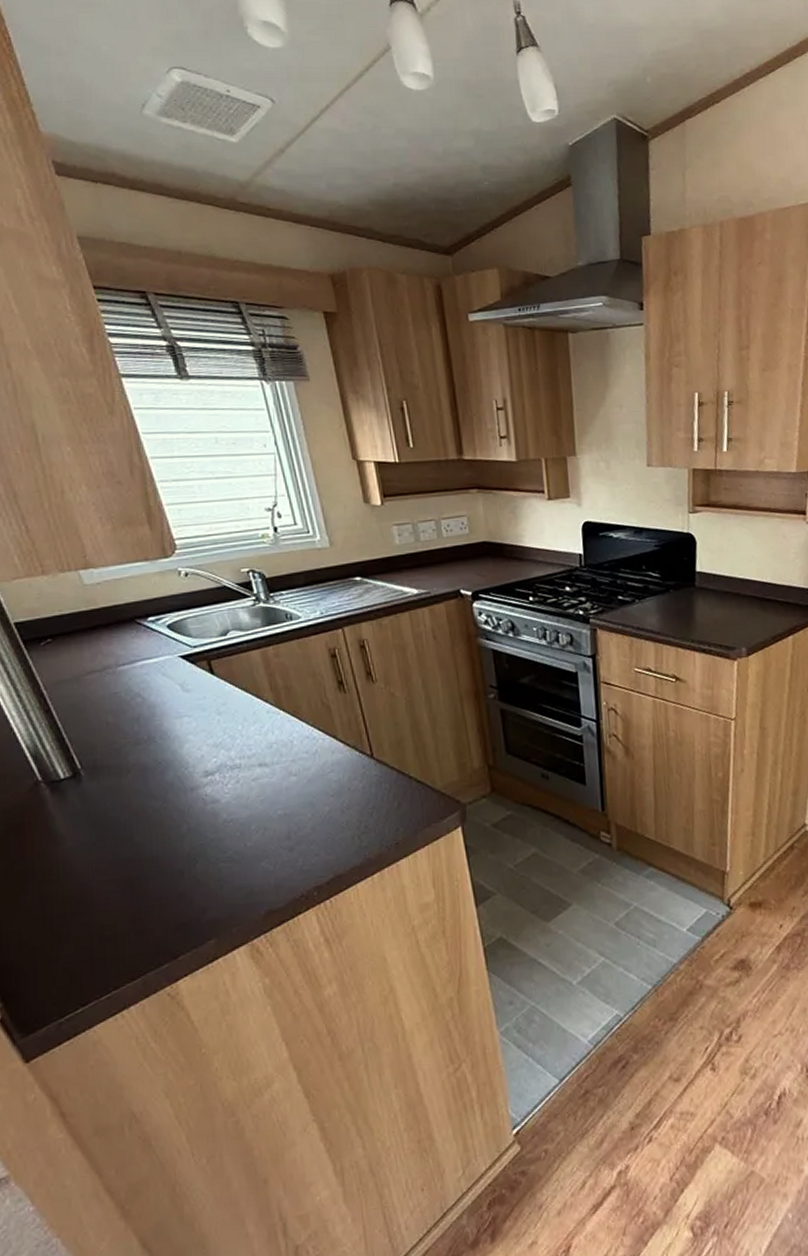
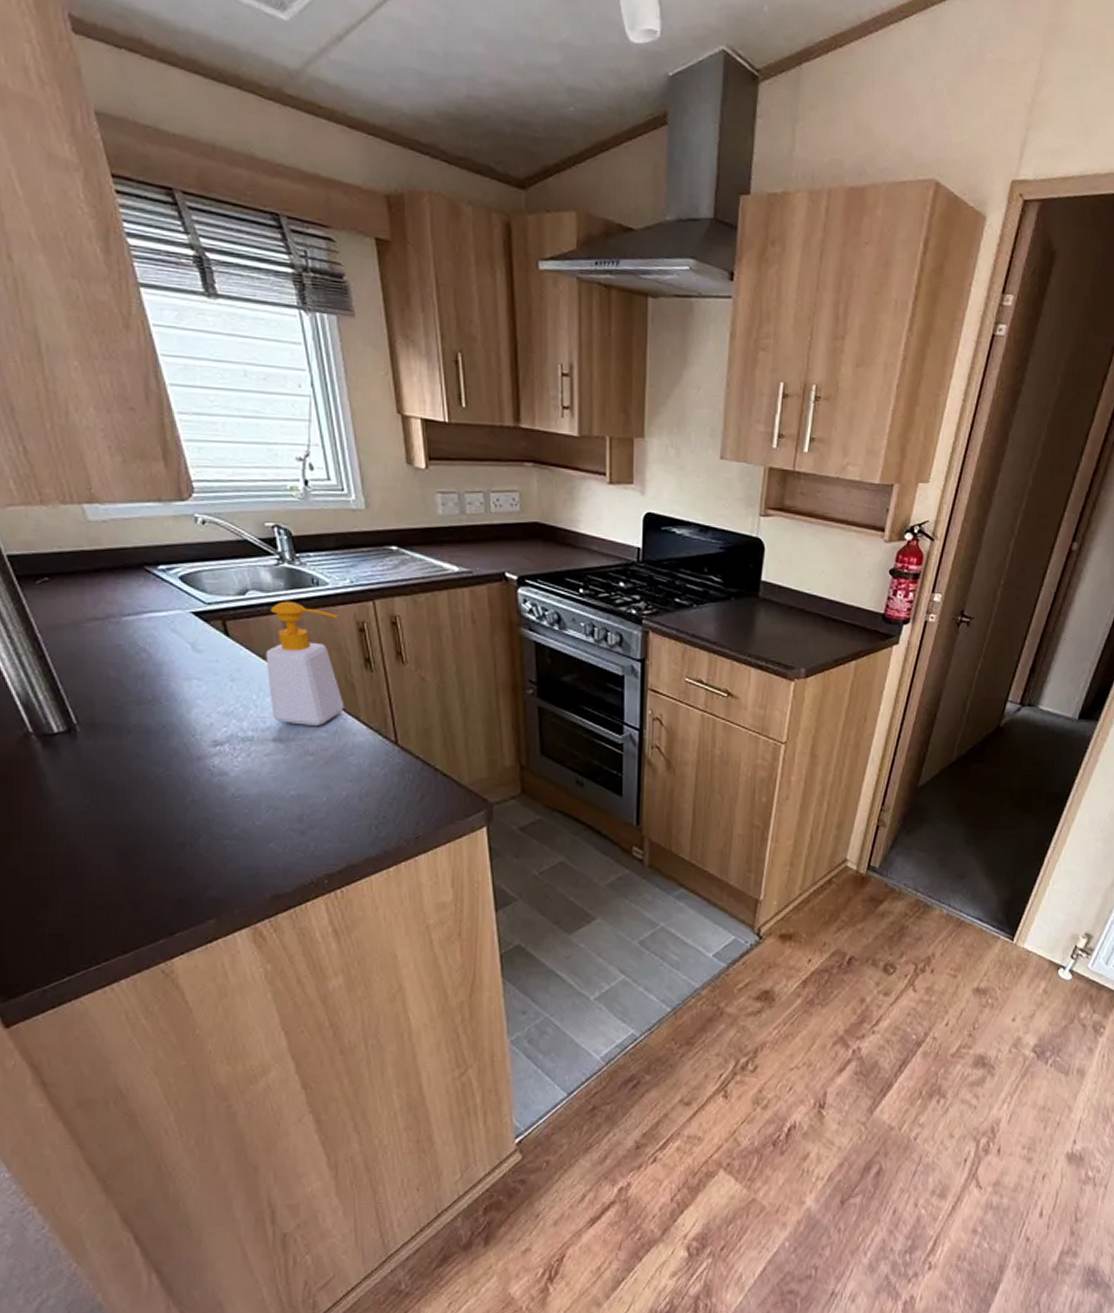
soap bottle: none [248,636,323,749] -> present [265,601,345,726]

